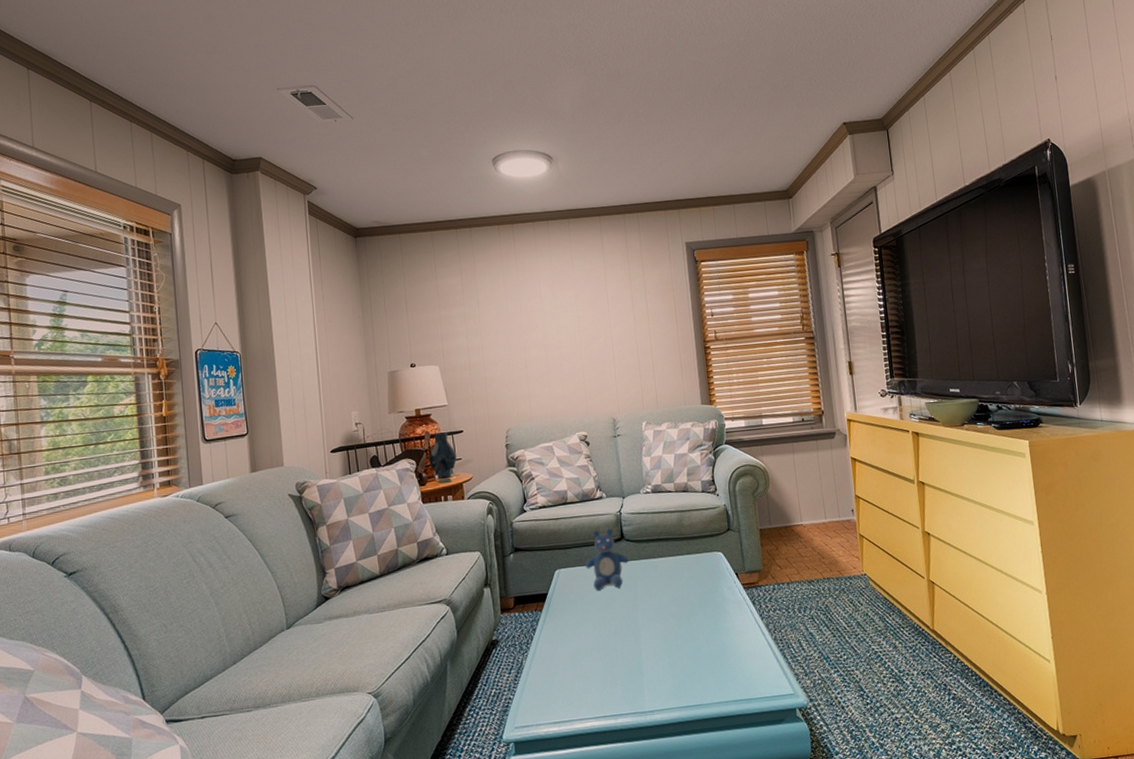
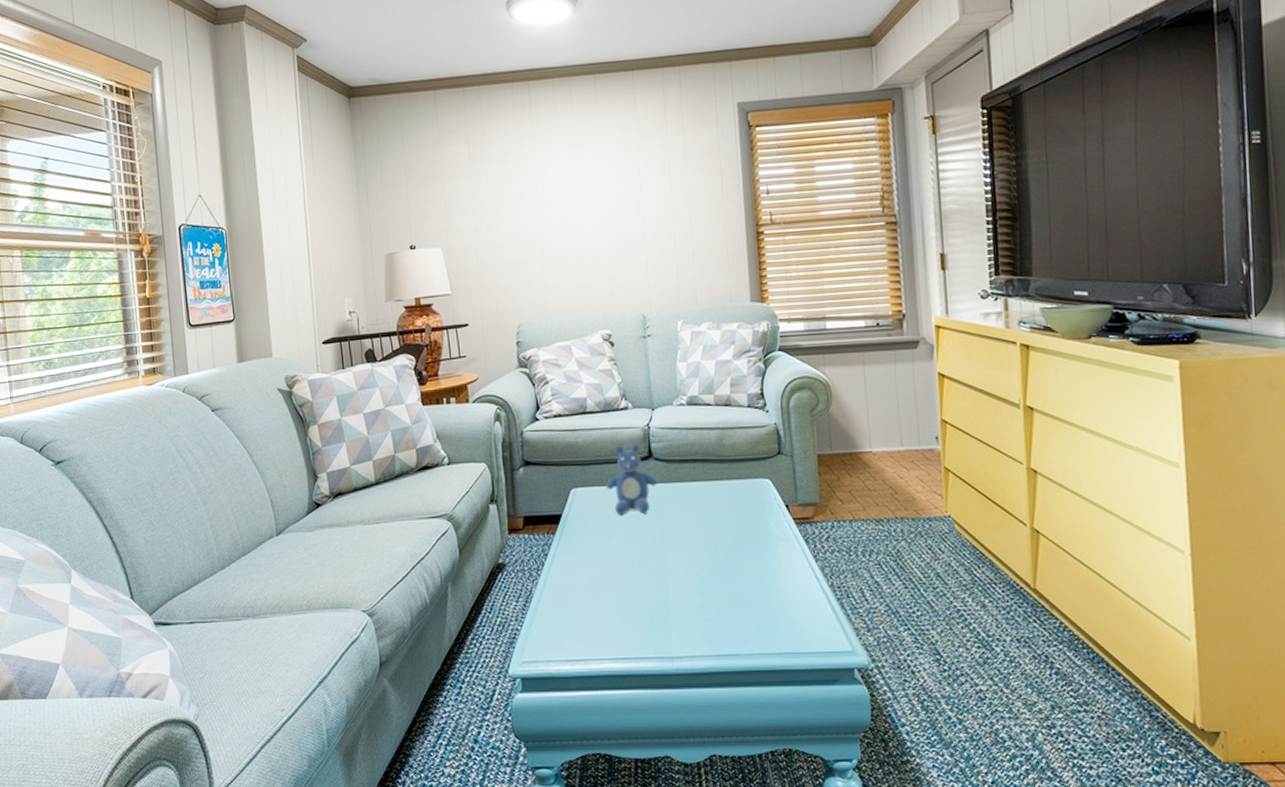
vase: present [428,432,457,485] -> none [429,325,462,385]

